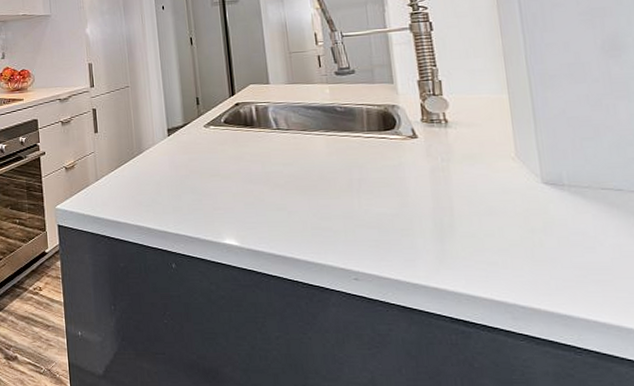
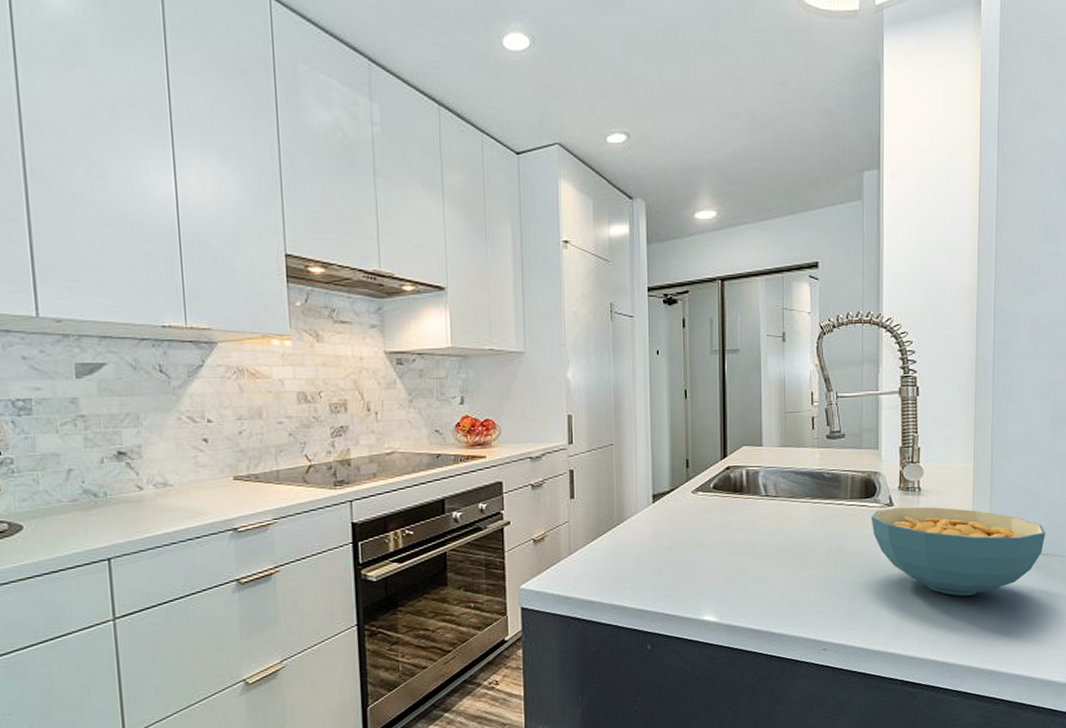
cereal bowl: none [393,138,615,232] -> present [871,507,1045,596]

